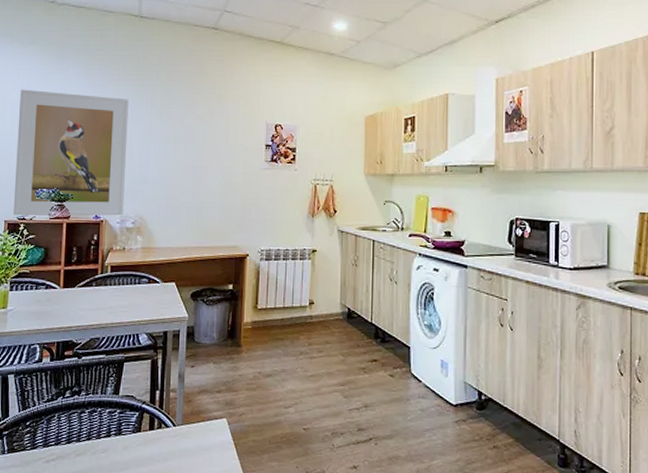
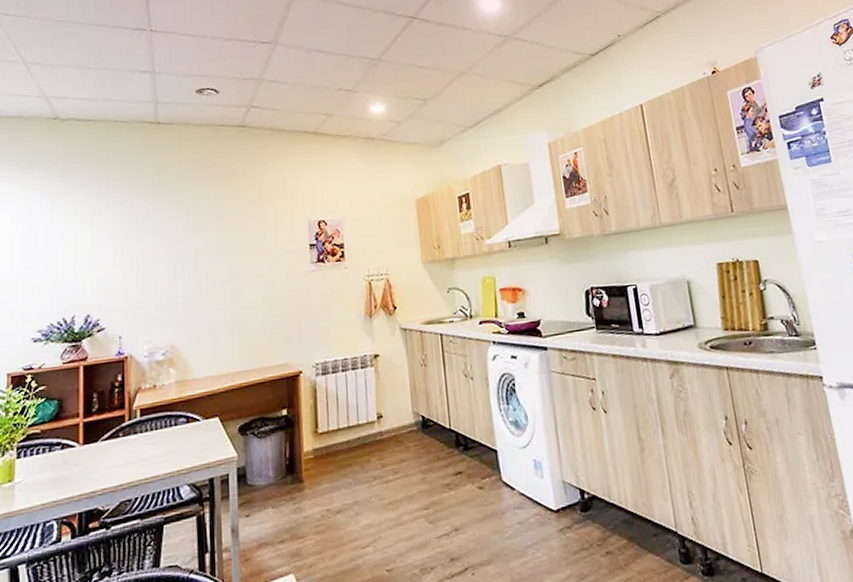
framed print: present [13,89,129,216] -> none [17,214,151,366]

